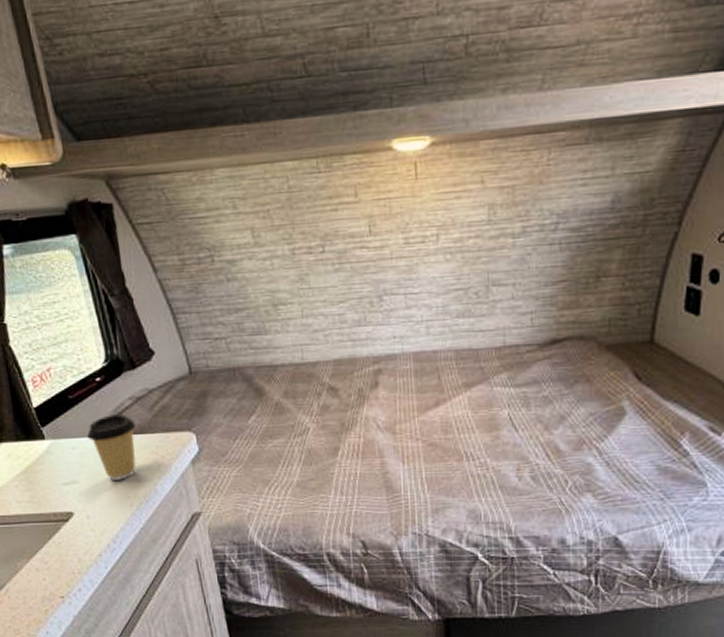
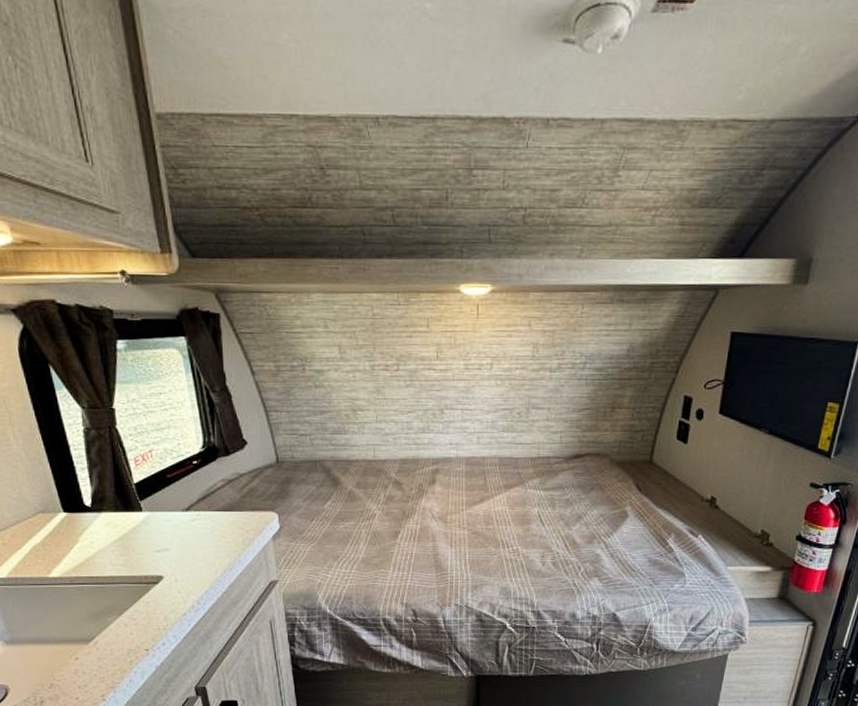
coffee cup: present [87,414,136,480] -> none [181,493,226,550]

